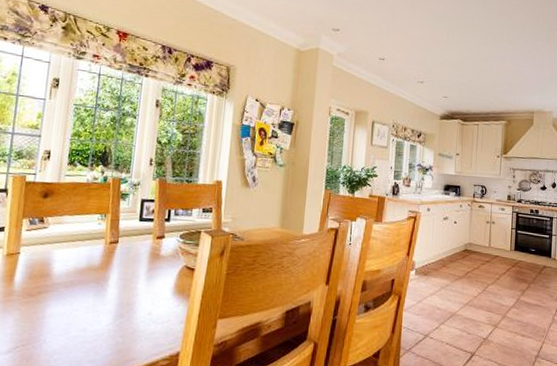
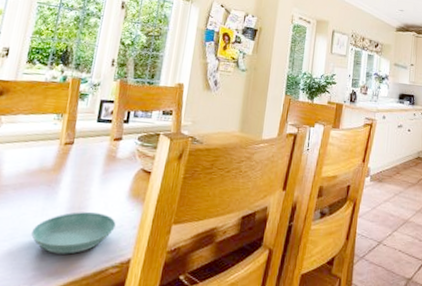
saucer: none [85,307,164,348] -> present [31,211,116,254]

